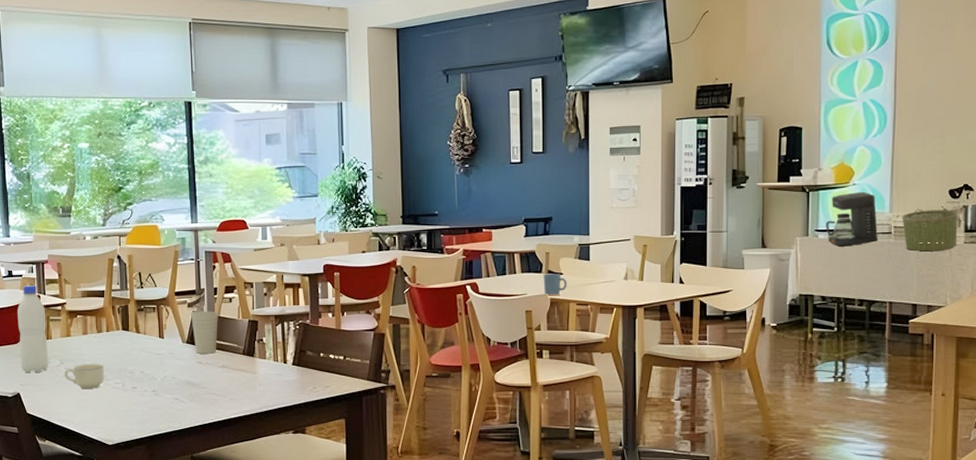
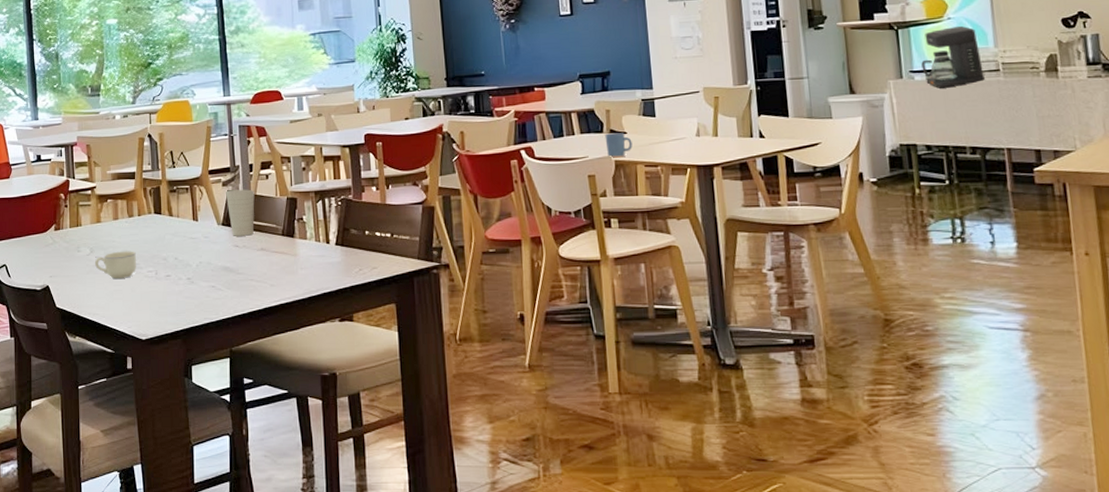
water bottle: present [18,285,49,373] -> none [46,169,79,264]
basket: present [901,209,959,252] -> none [1009,41,1079,90]

